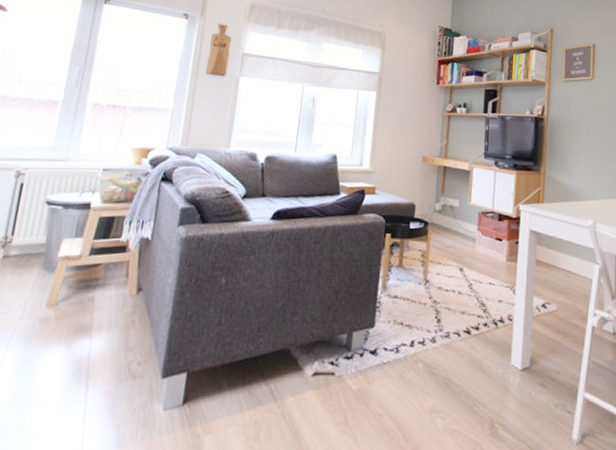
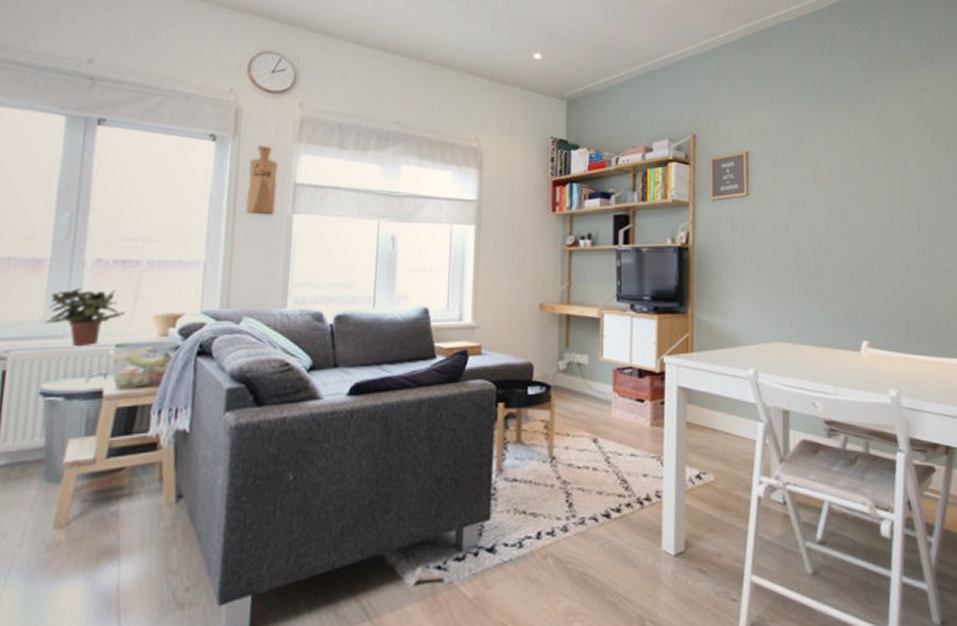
potted plant: none [54,123,113,168] -> present [44,287,126,346]

